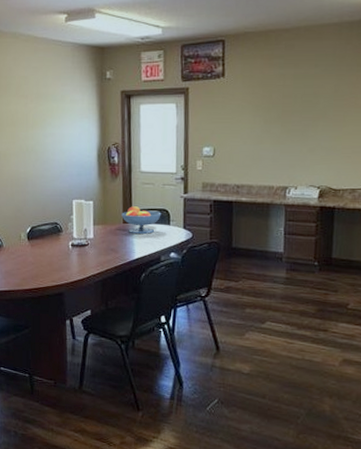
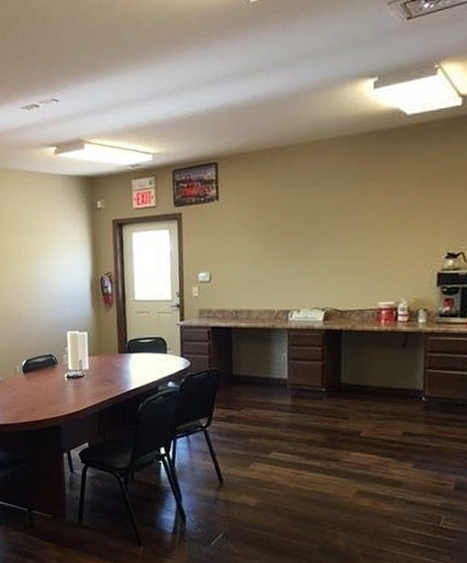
fruit bowl: present [121,206,161,234] -> none [117,336,157,363]

